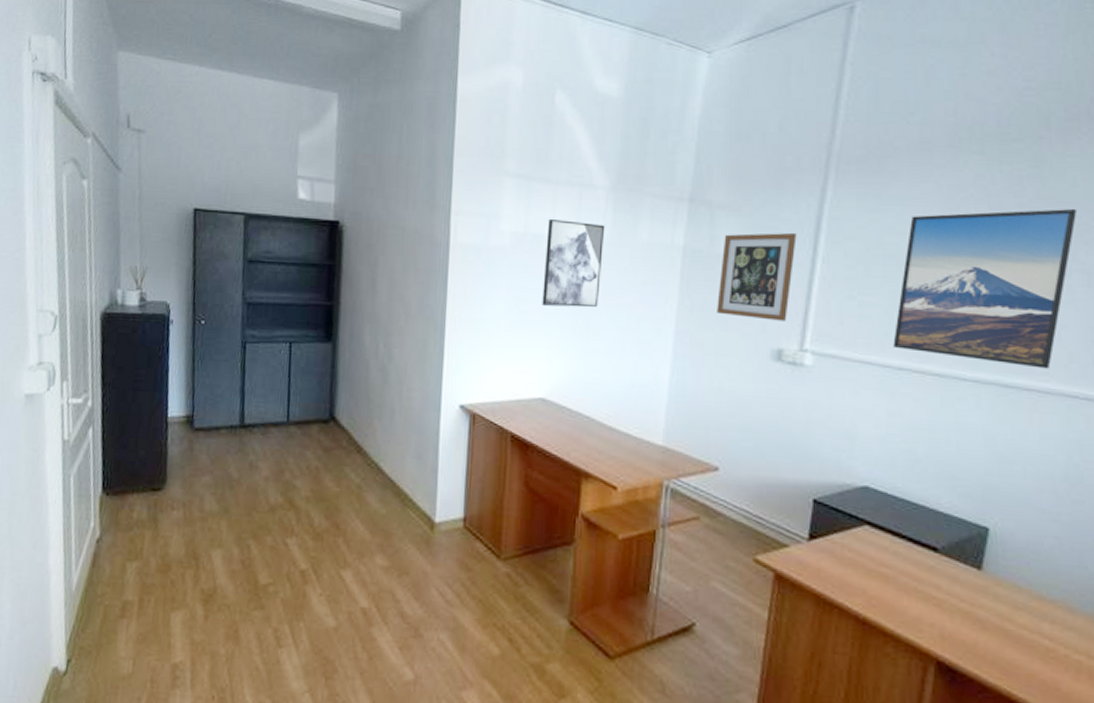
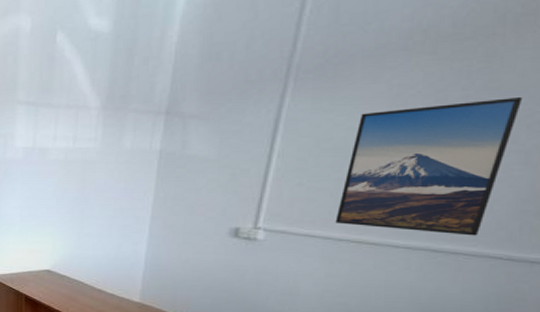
wall art: present [542,218,605,308] -> none [47,135,97,202]
wall art: present [717,232,797,321] -> none [186,134,257,206]

